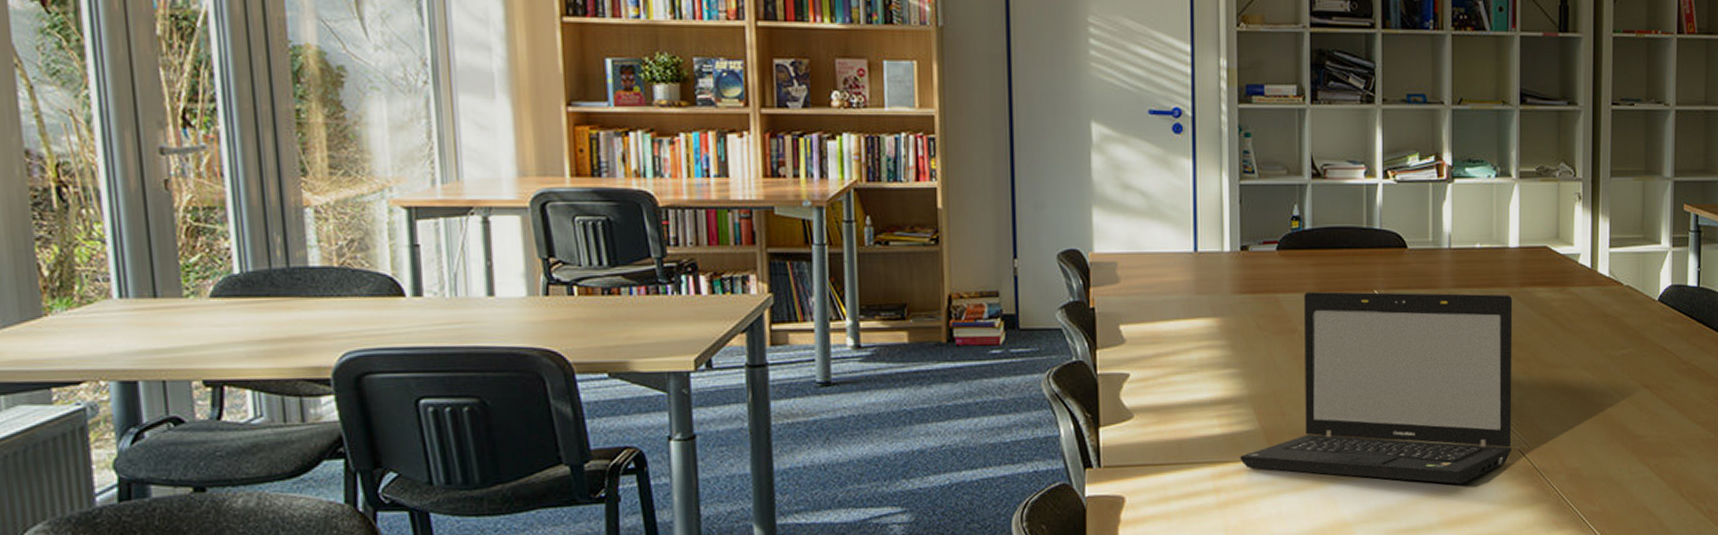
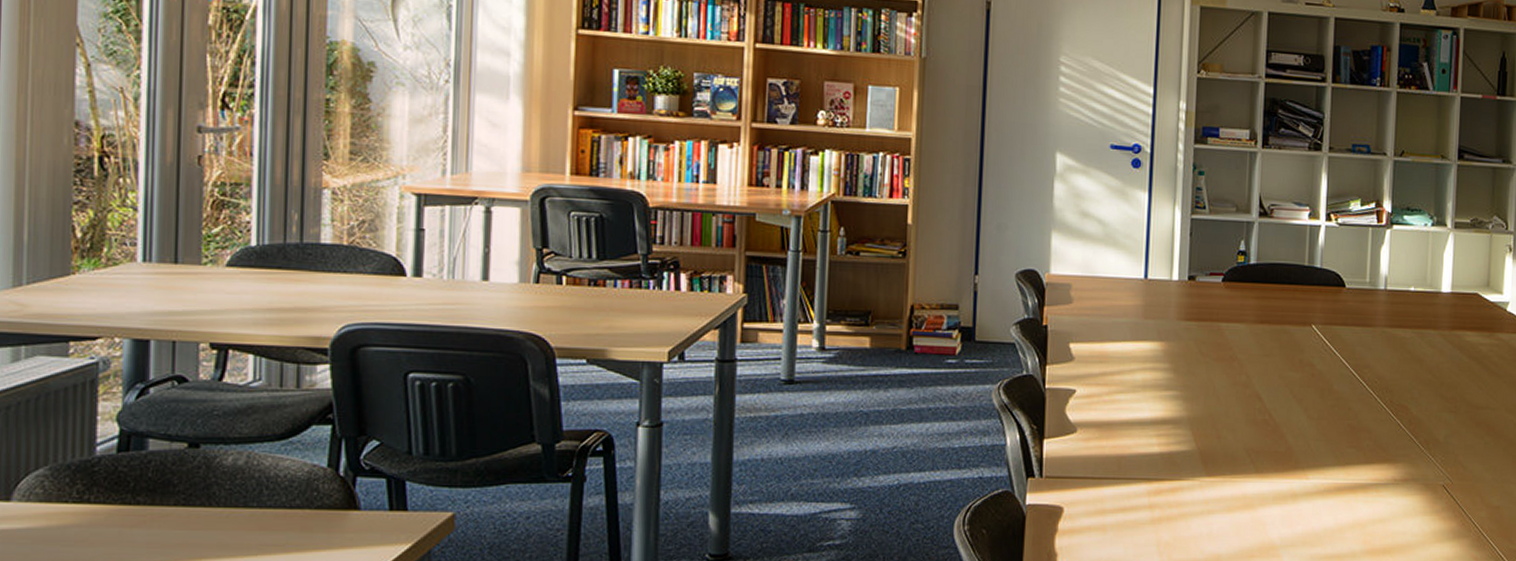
laptop: present [1240,291,1513,484] -> none [1175,323,1443,515]

